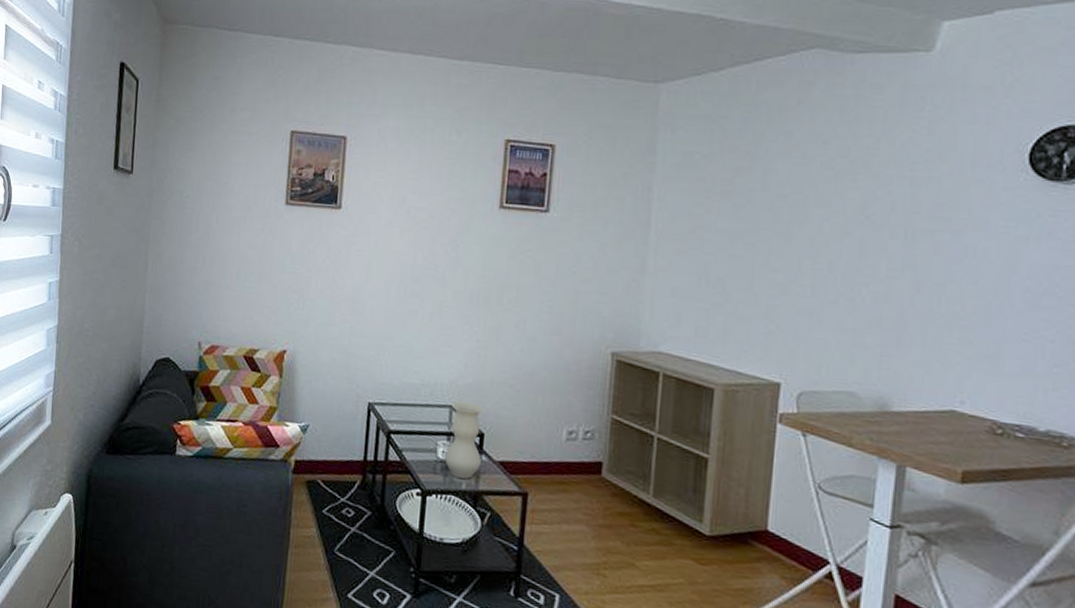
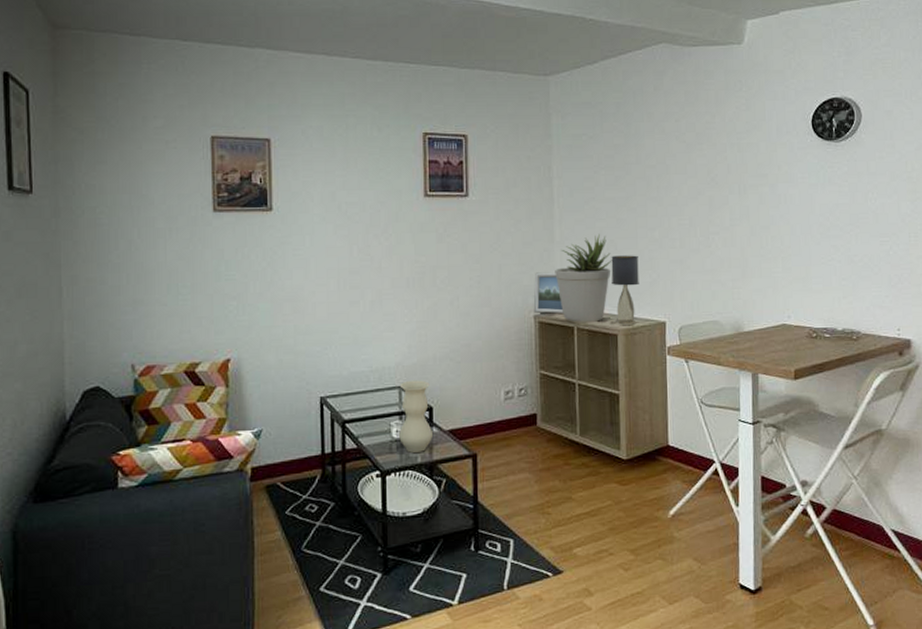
picture frame: none [611,304,649,356] -> present [533,272,564,315]
potted plant: none [642,268,718,371] -> present [555,233,612,323]
table lamp: none [714,296,752,380] -> present [611,255,639,325]

